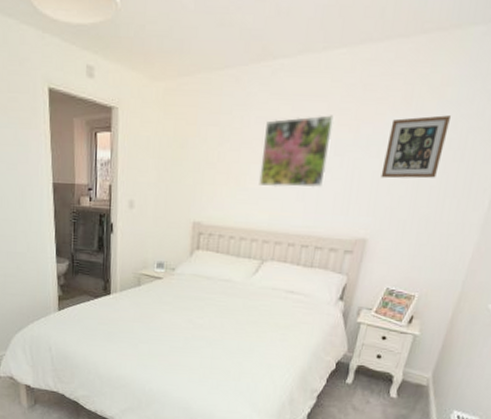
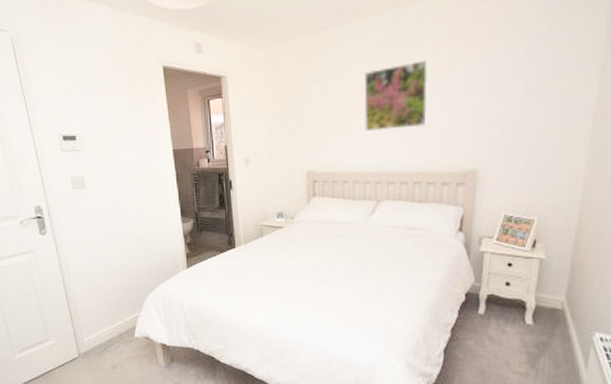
picture frame: present [380,115,451,179] -> none [481,47,539,112]

